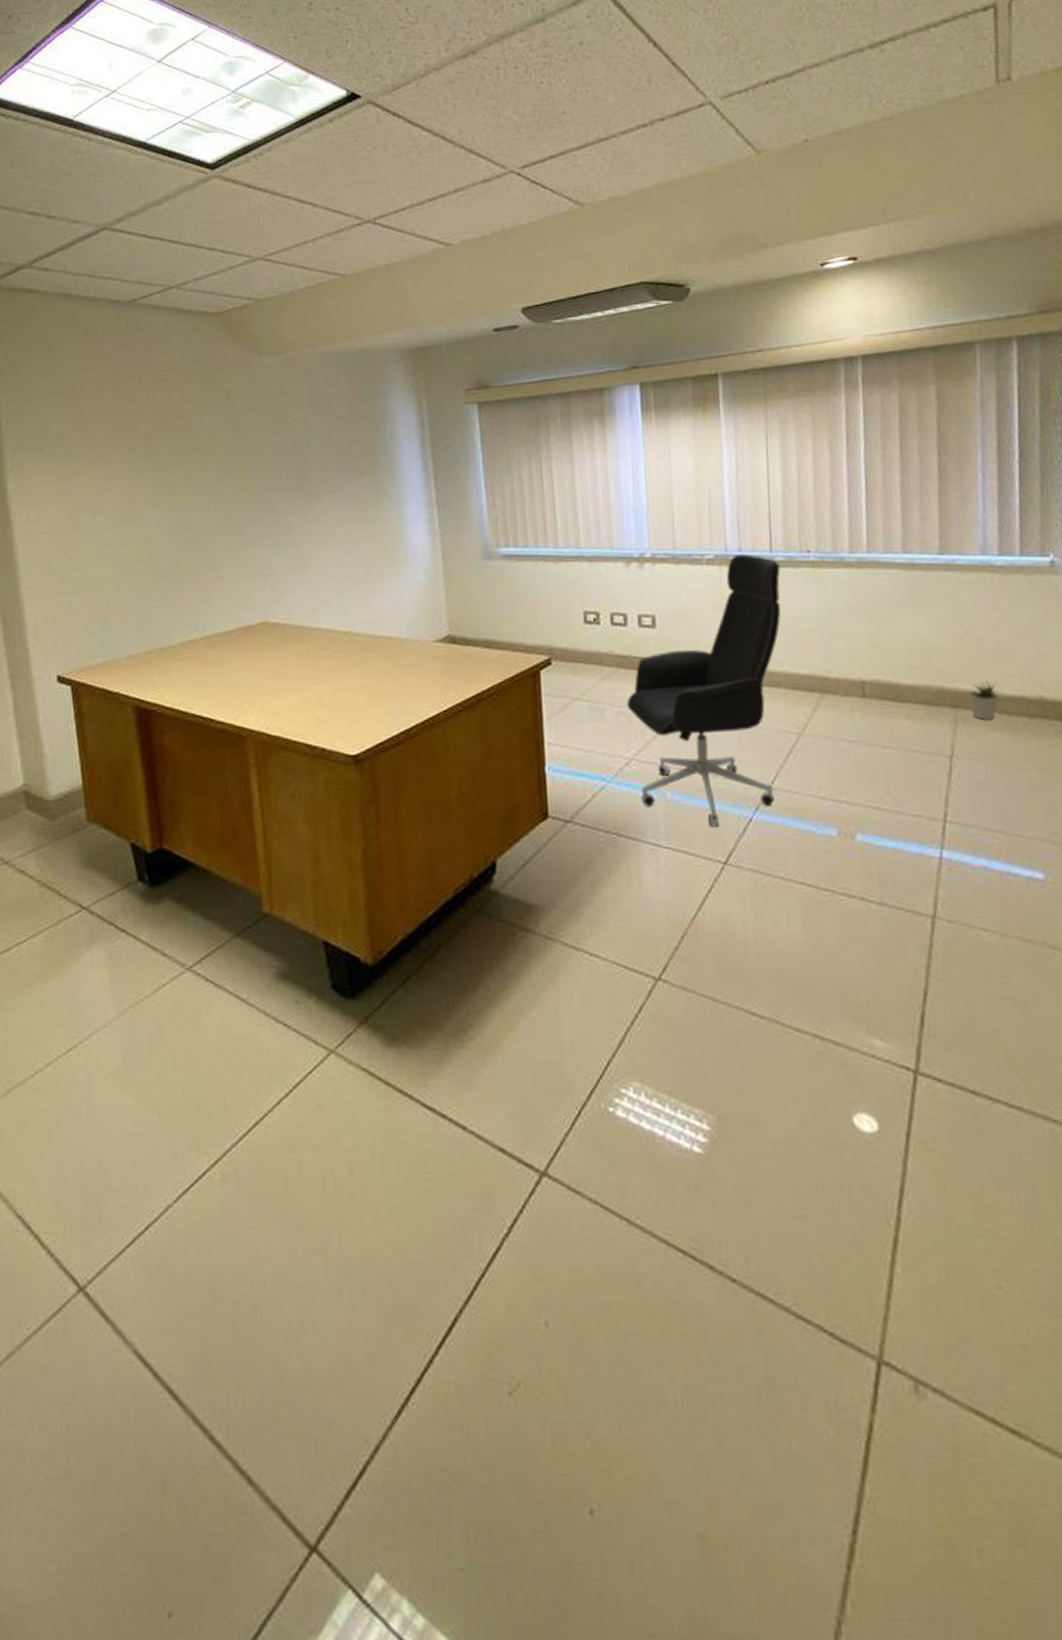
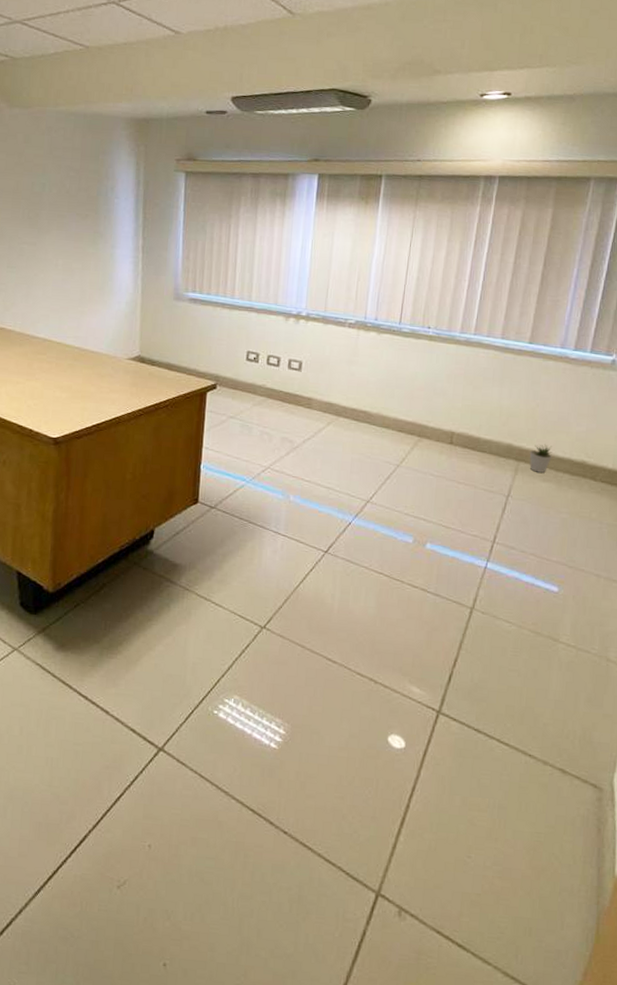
office chair: present [626,554,781,827] -> none [270,323,405,525]

